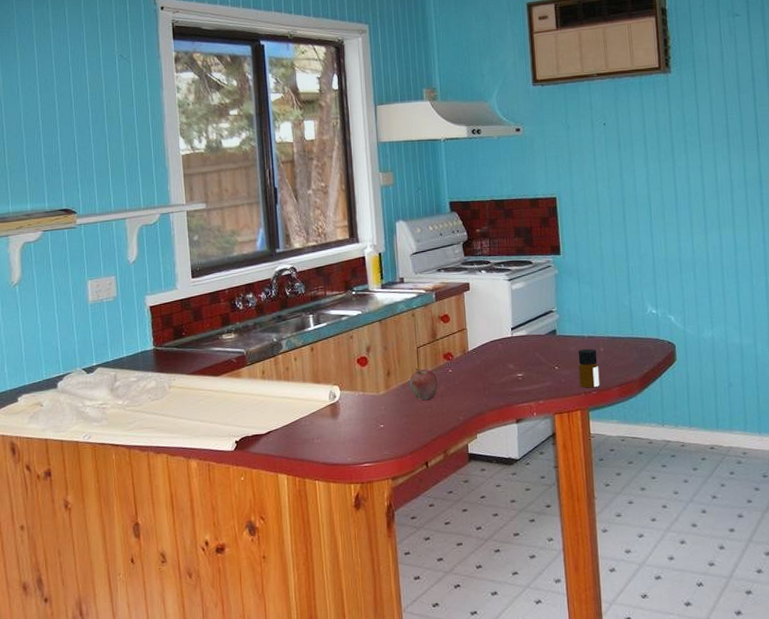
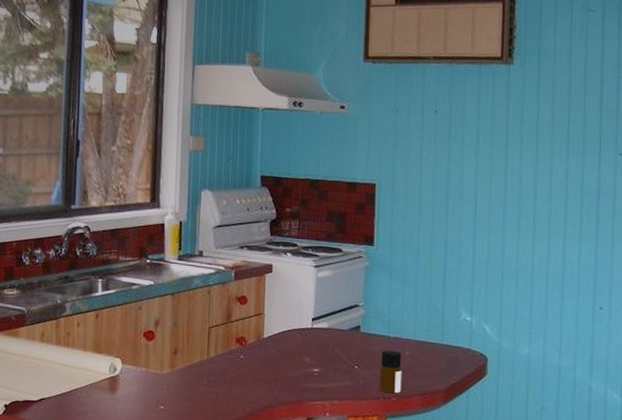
fruit: present [409,368,438,401] -> none [196,349,227,386]

